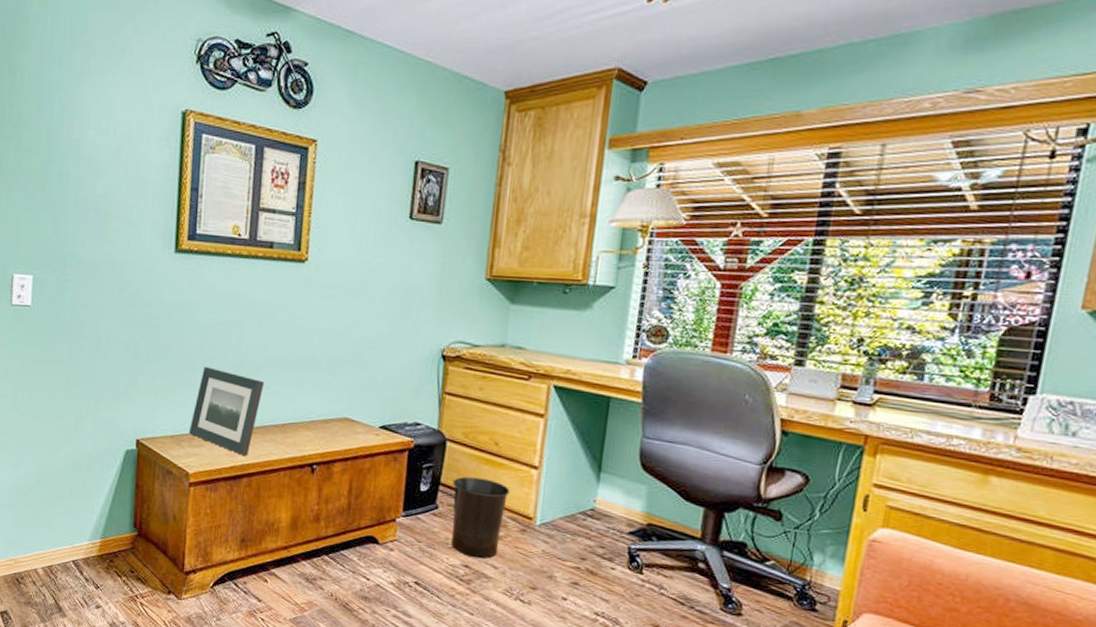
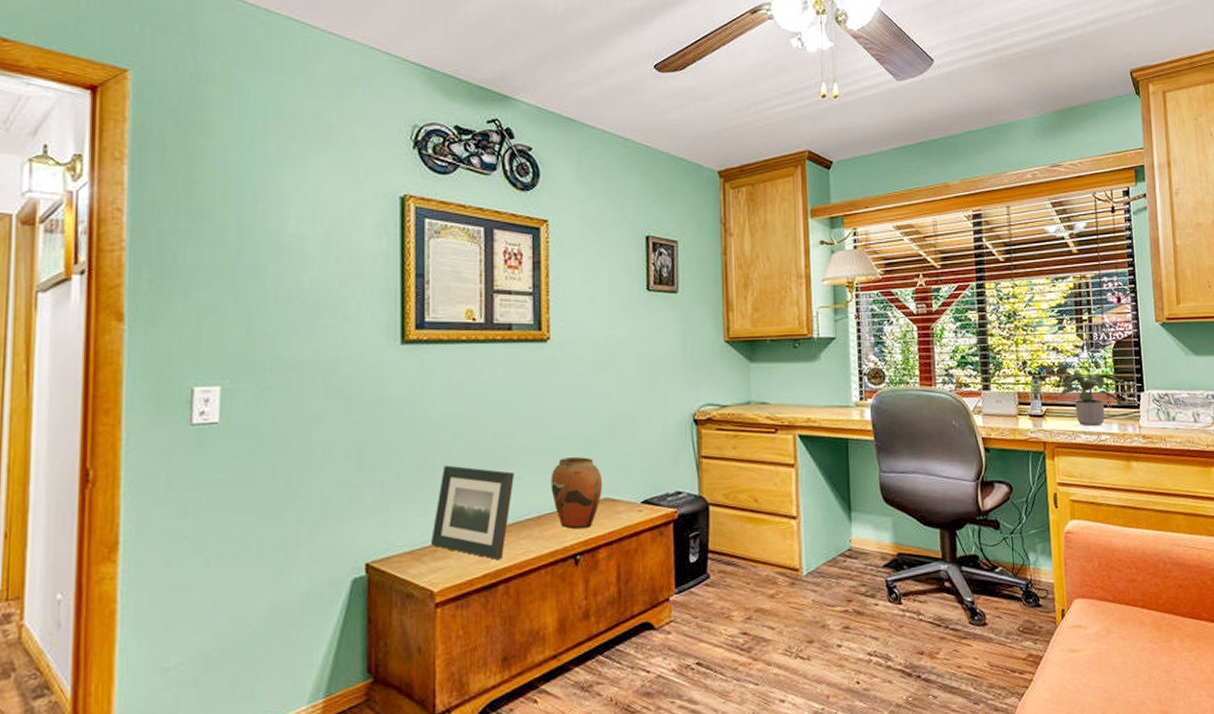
vase: none [295,375,345,443] -> present [551,457,603,529]
waste bin: present [451,476,510,559] -> none [721,537,775,622]
potted plant: none [902,359,1006,427] -> present [1059,372,1124,426]

